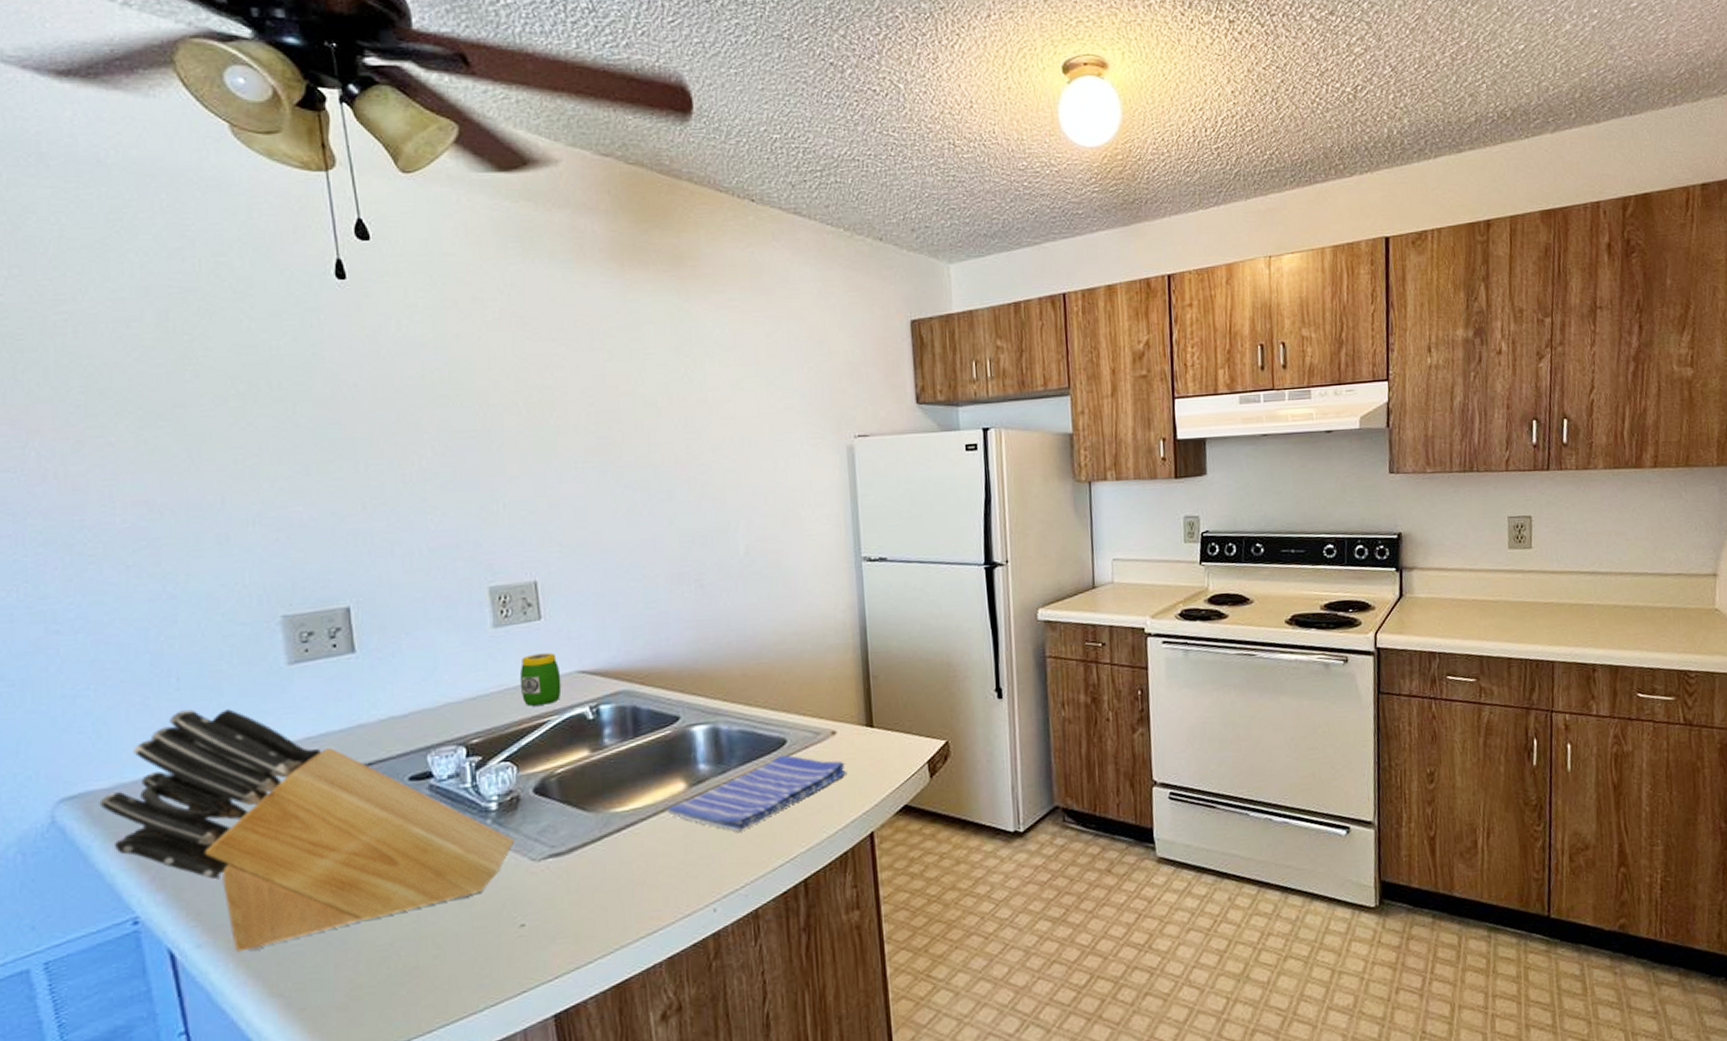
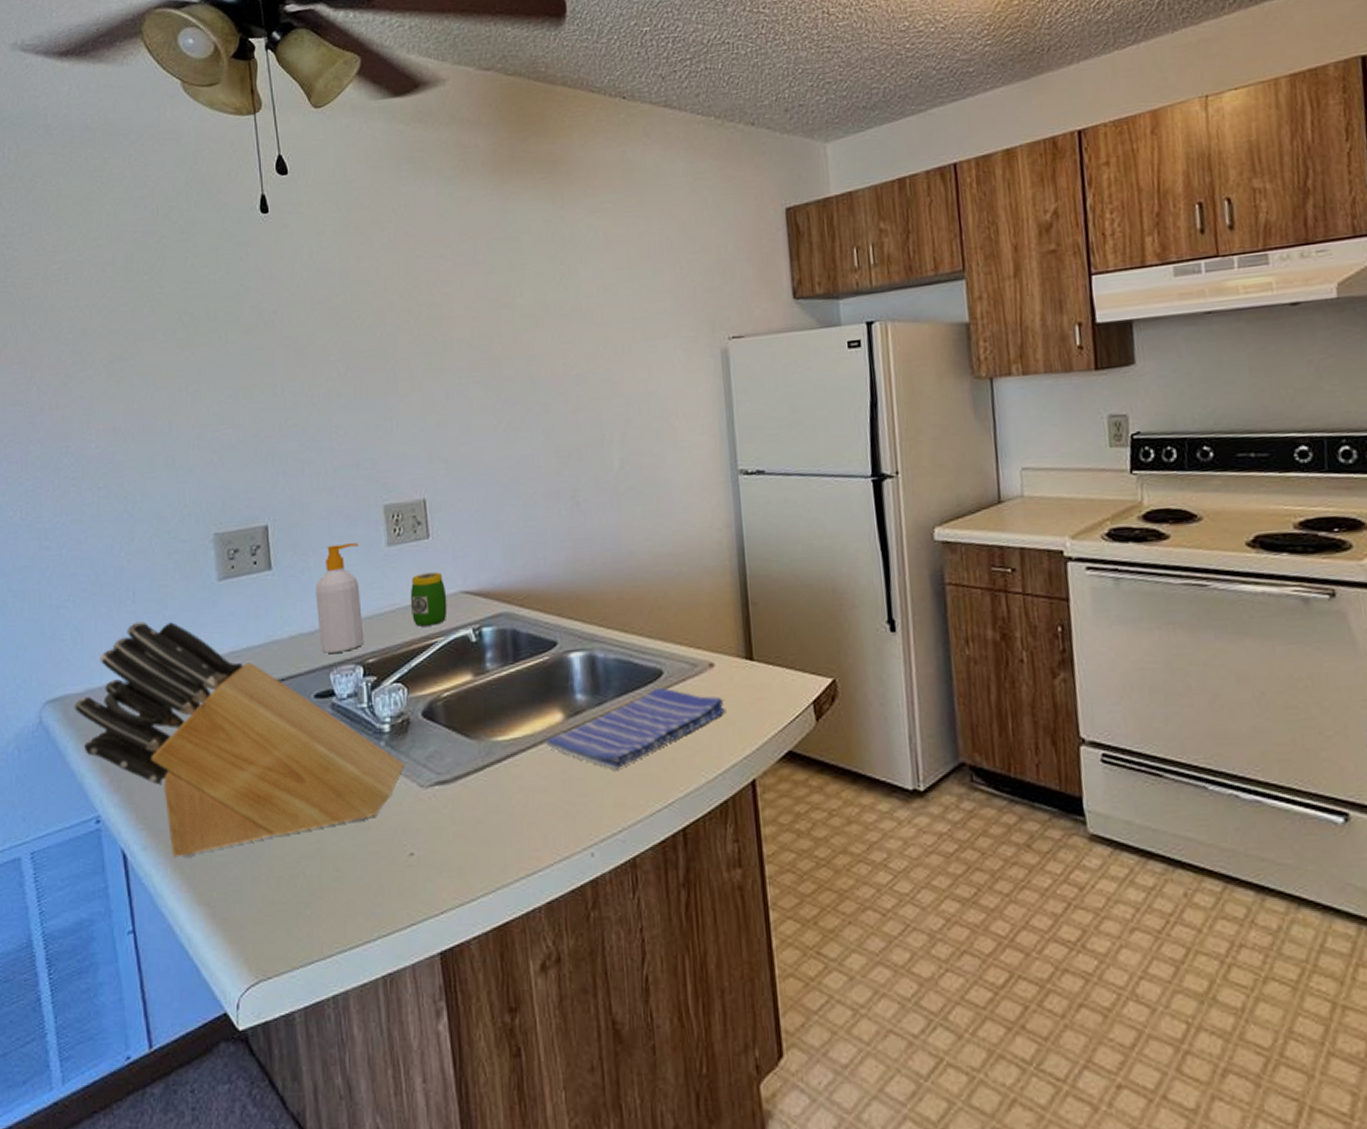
soap bottle: none [408,624,467,736] -> present [315,542,364,653]

